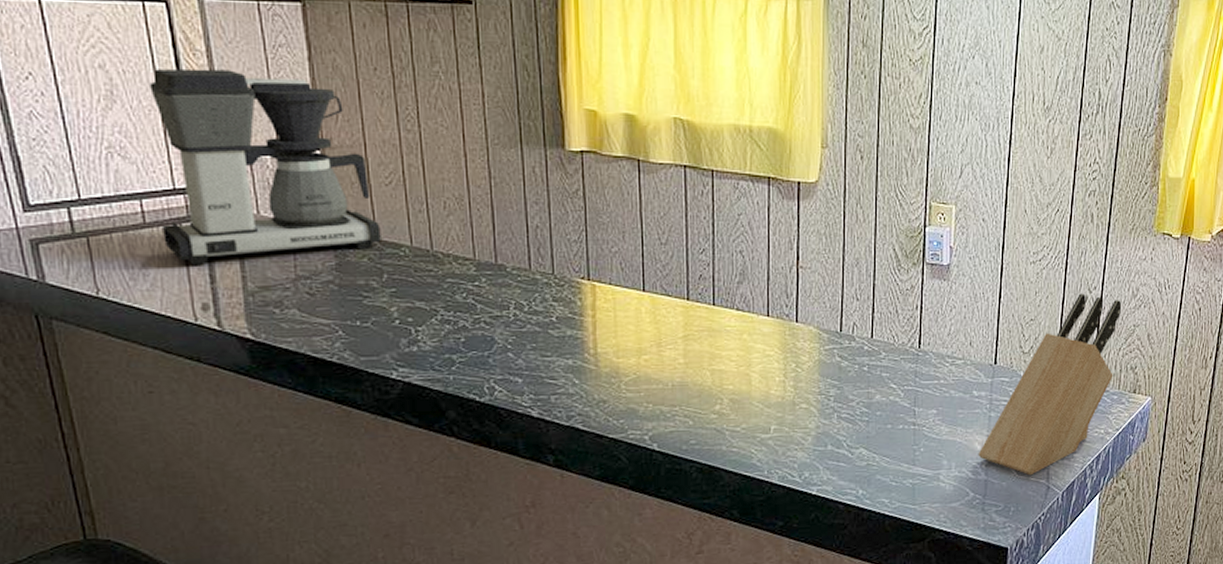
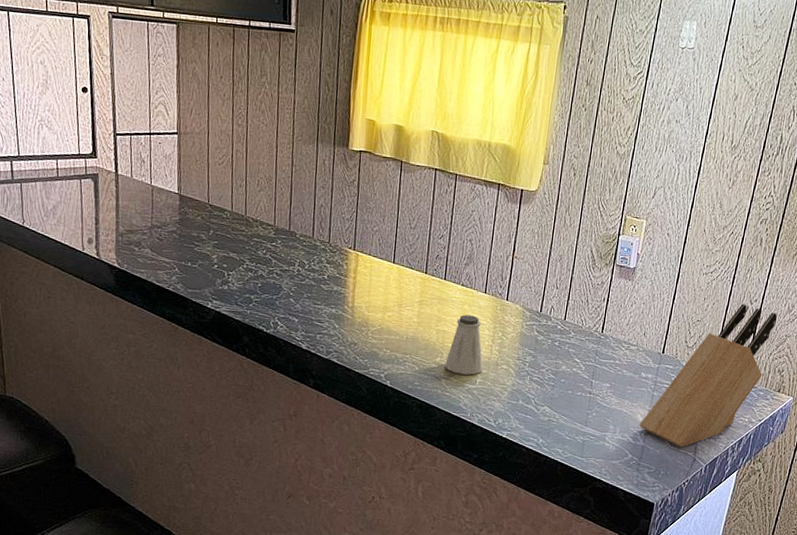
coffee maker: present [150,68,381,265] -> none [68,67,212,211]
saltshaker: none [727,346,776,423] -> present [445,314,483,375]

